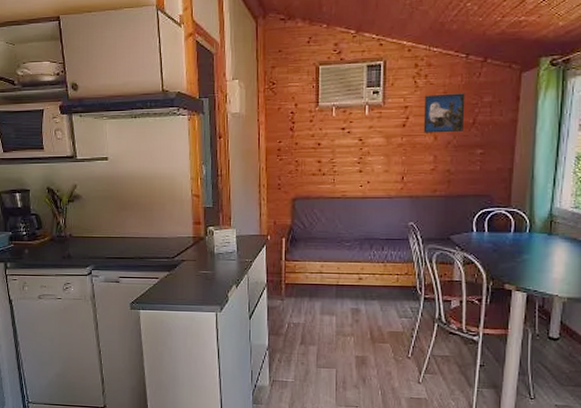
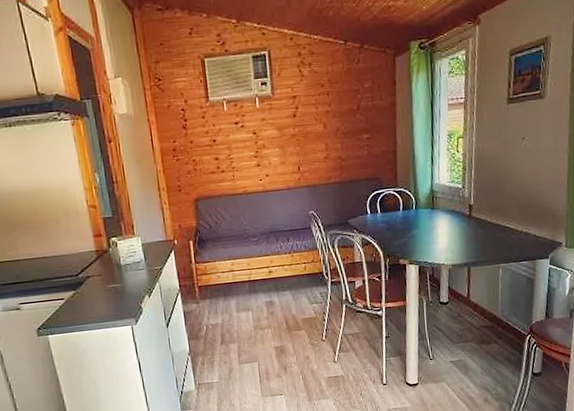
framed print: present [423,93,465,133] -> none [310,80,350,122]

